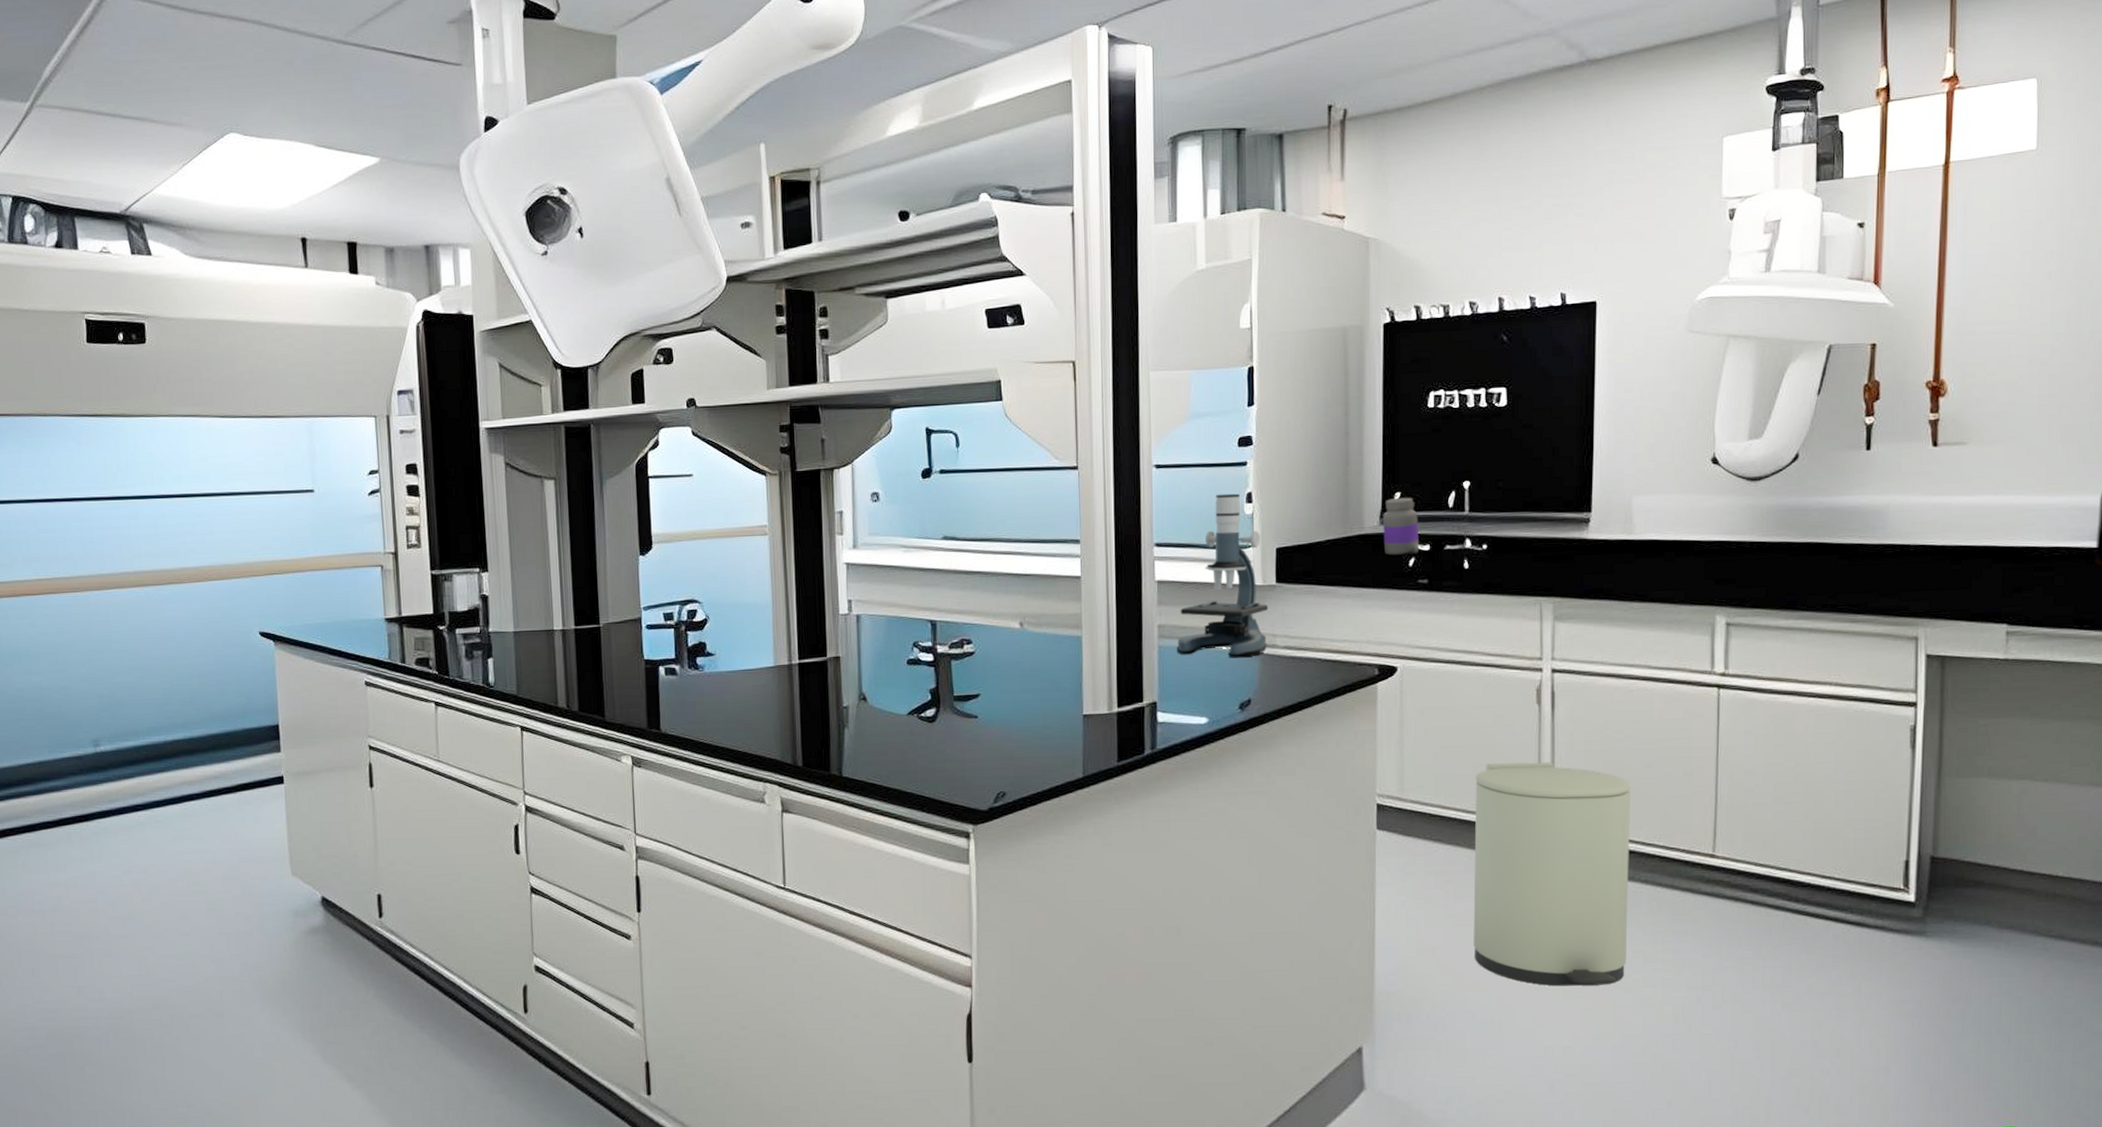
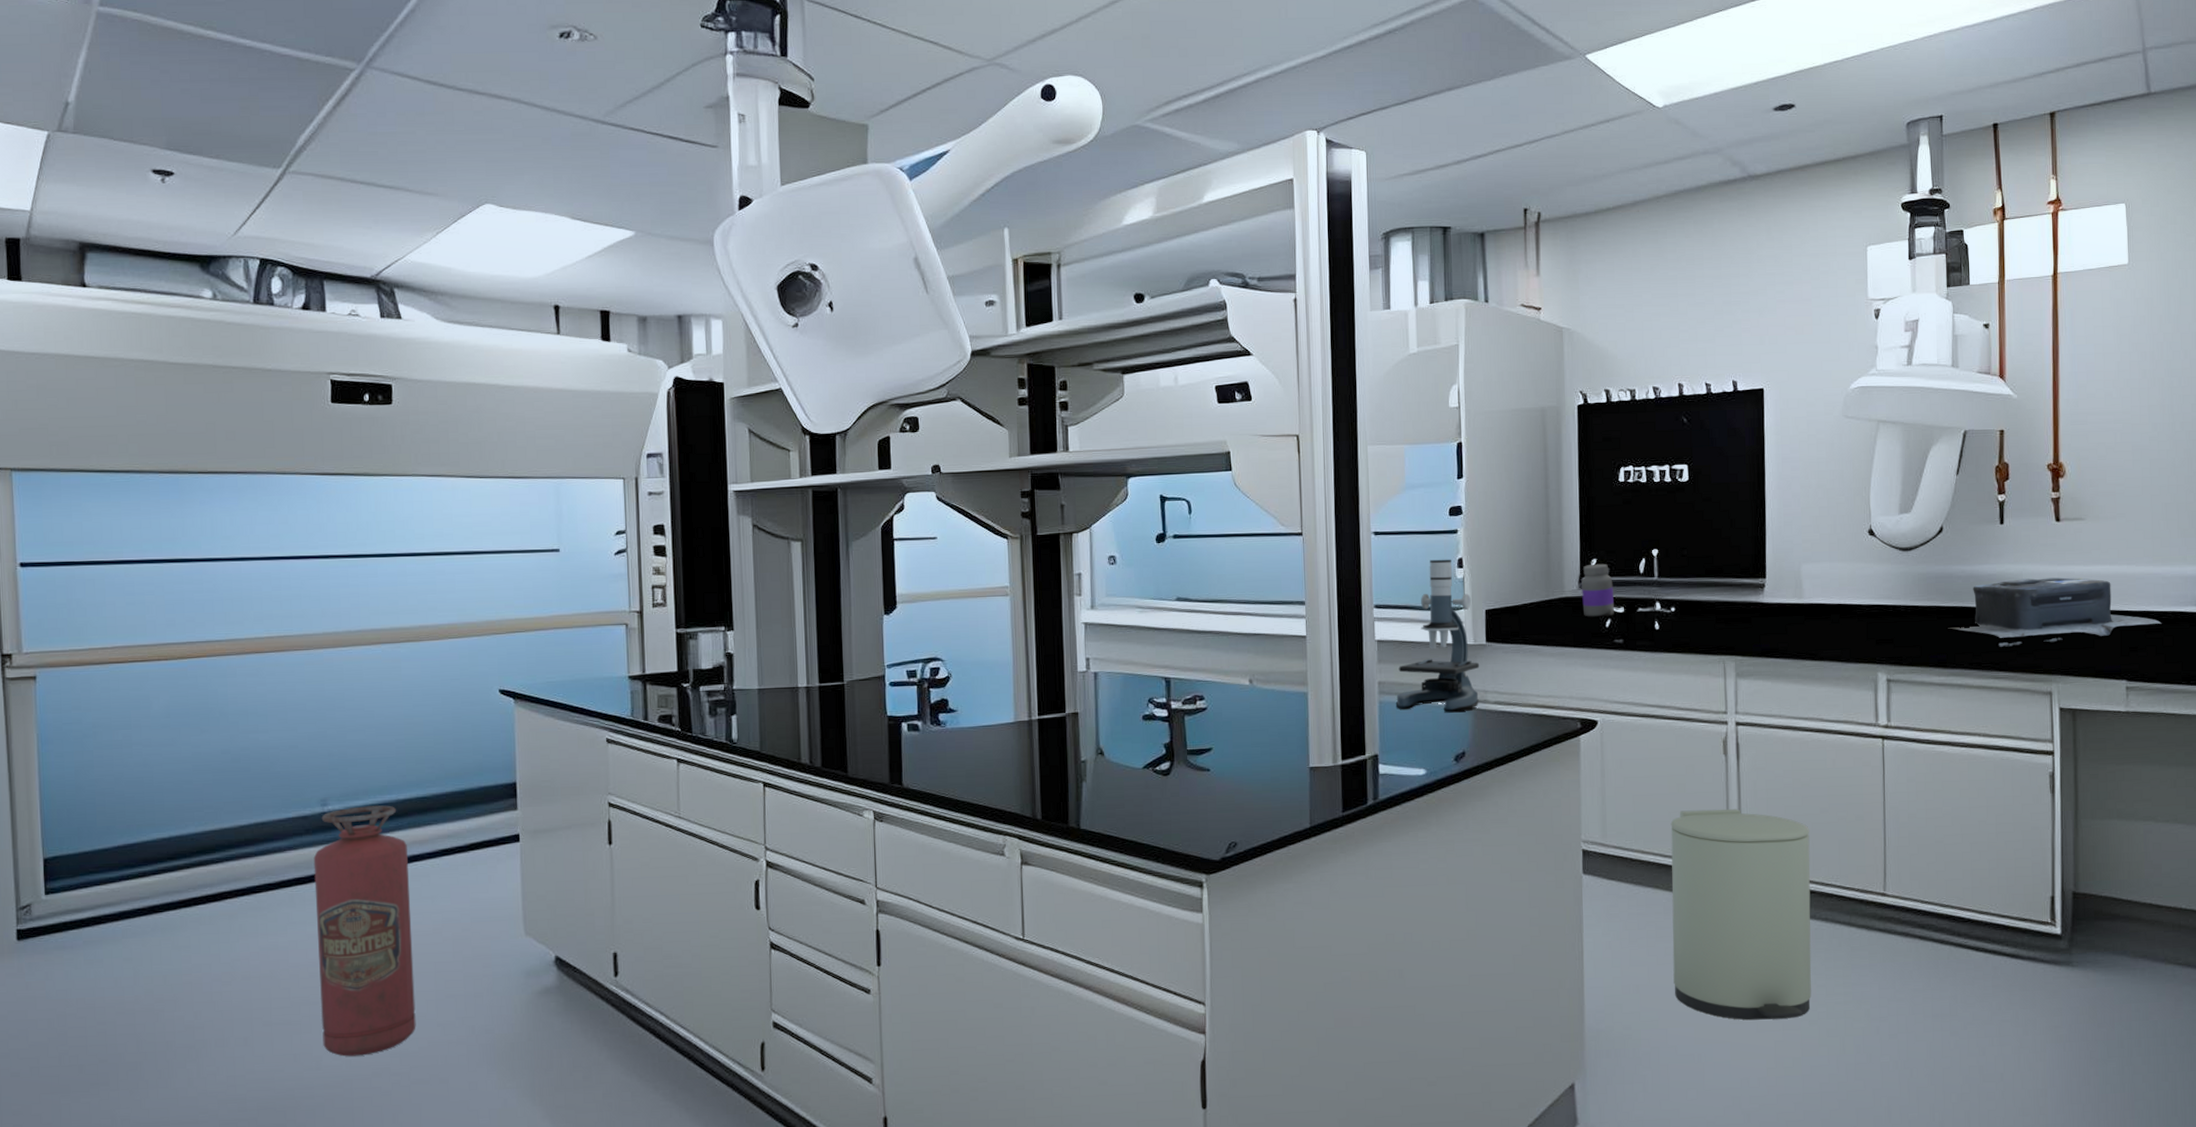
fire extinguisher: none [88,746,192,990] -> present [313,805,416,1057]
printer: none [1799,509,2053,587] -> present [1948,577,2162,647]

